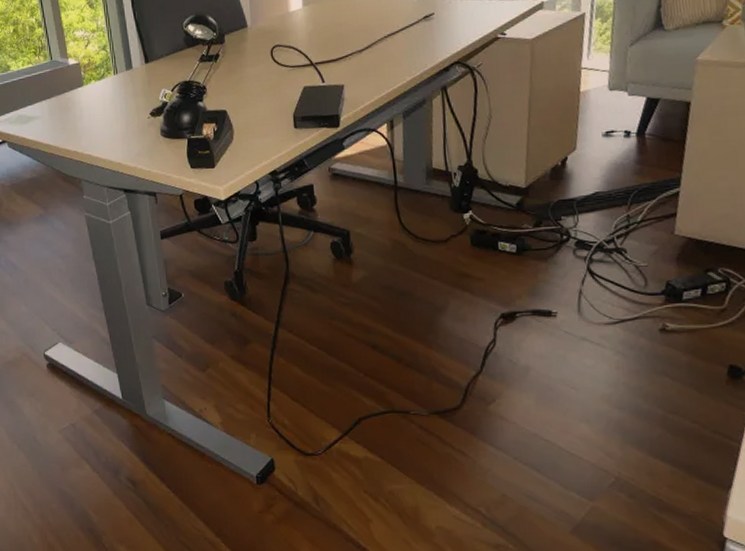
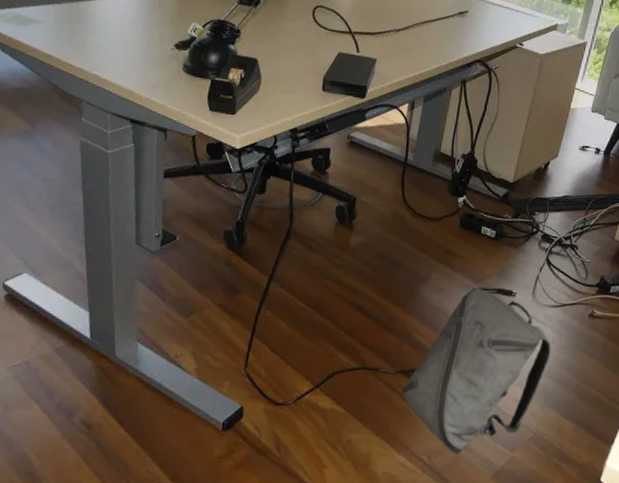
backpack: none [439,312,618,505] -> present [401,288,552,454]

